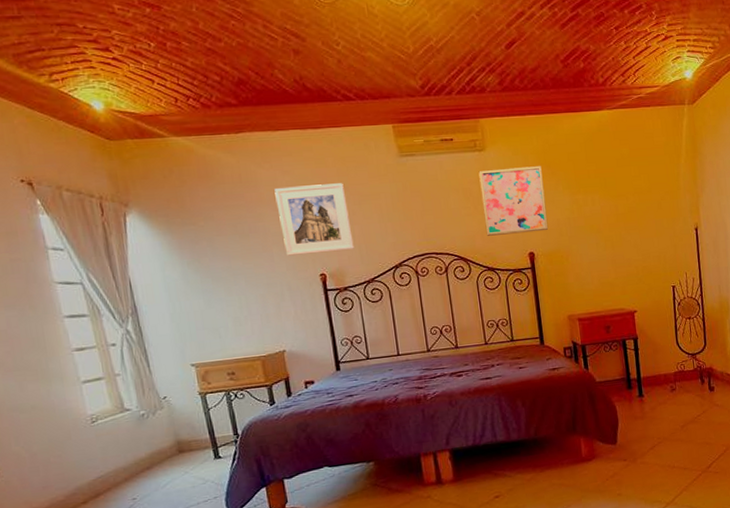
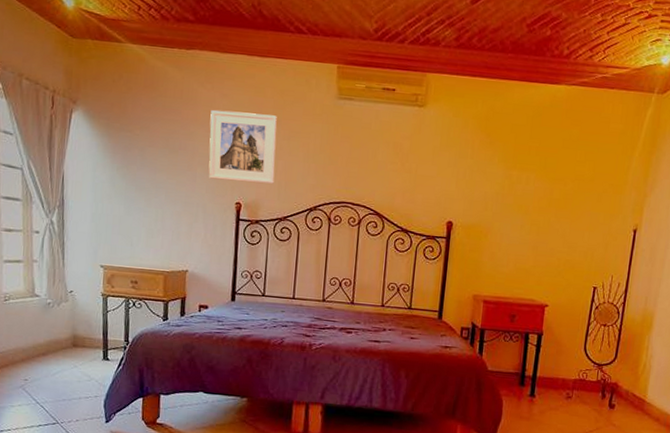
wall art: present [478,166,549,236] -> none [407,127,481,202]

